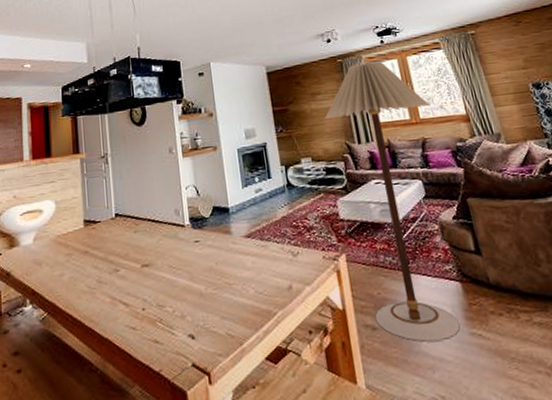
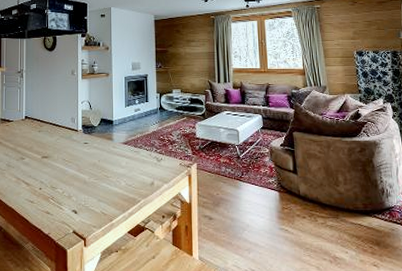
floor lamp: present [324,60,460,342] -> none [195,20,277,232]

